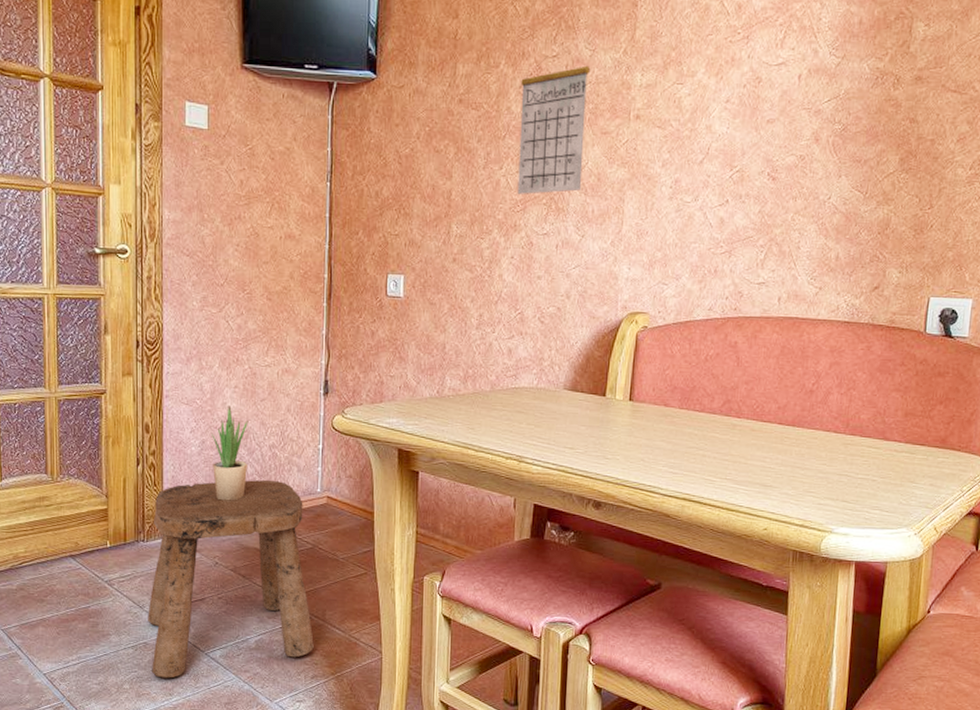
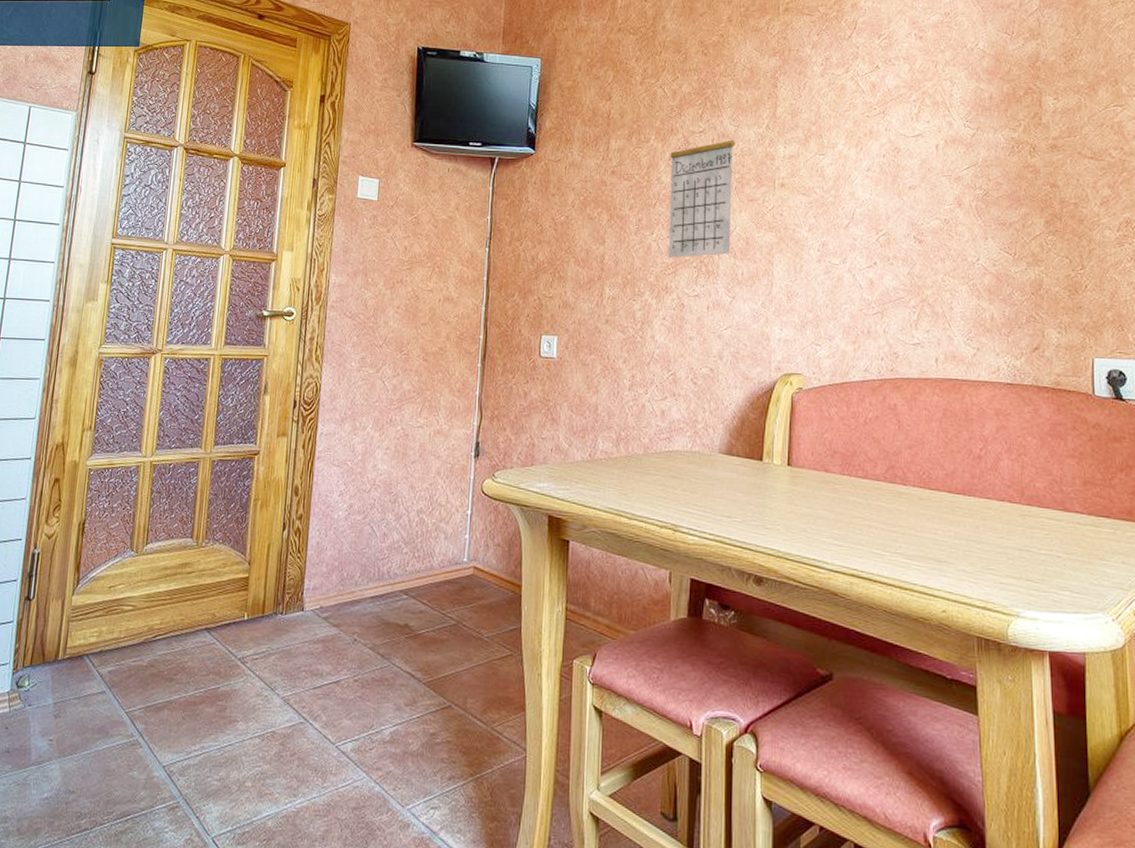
stool: present [148,479,314,679] -> none [277,547,453,776]
potted plant: present [212,405,248,501] -> none [358,468,397,571]

